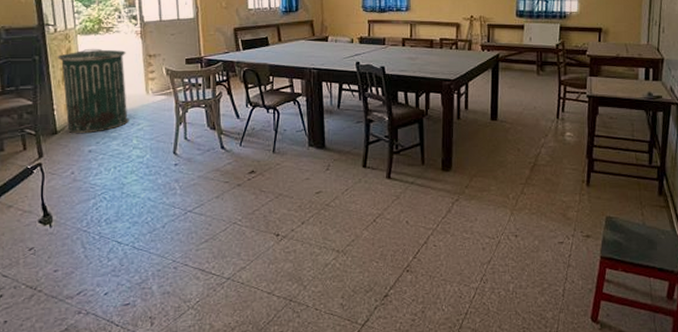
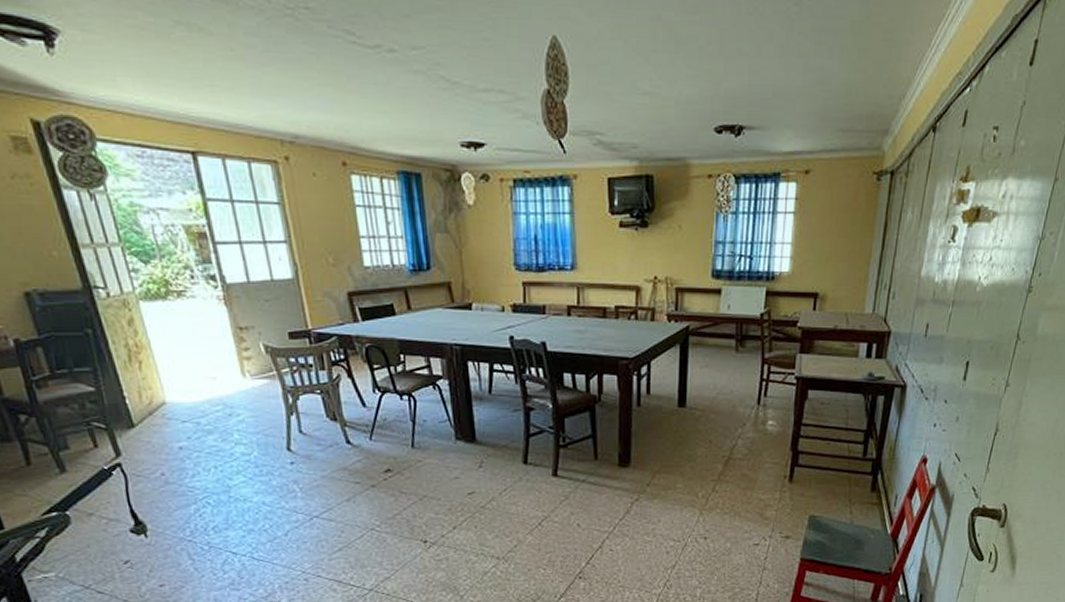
trash can: present [58,48,129,133] -> none [117,318,226,426]

